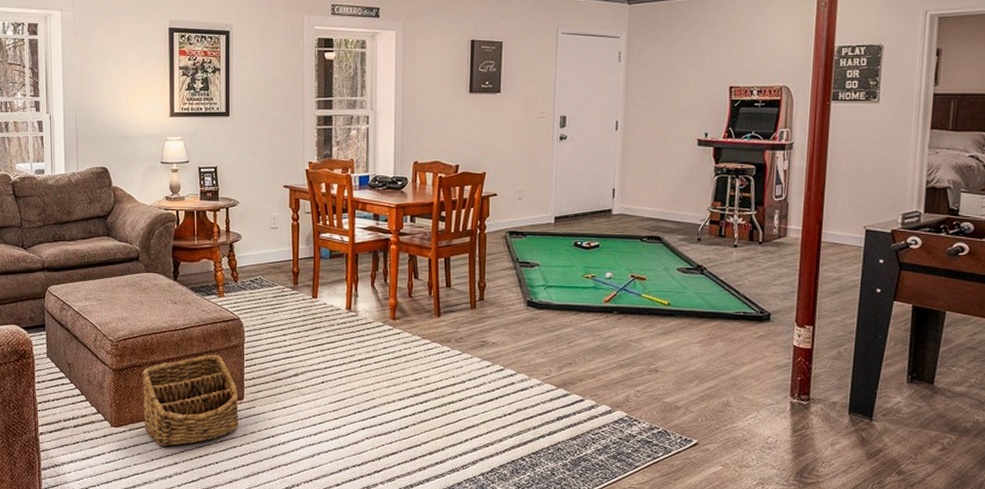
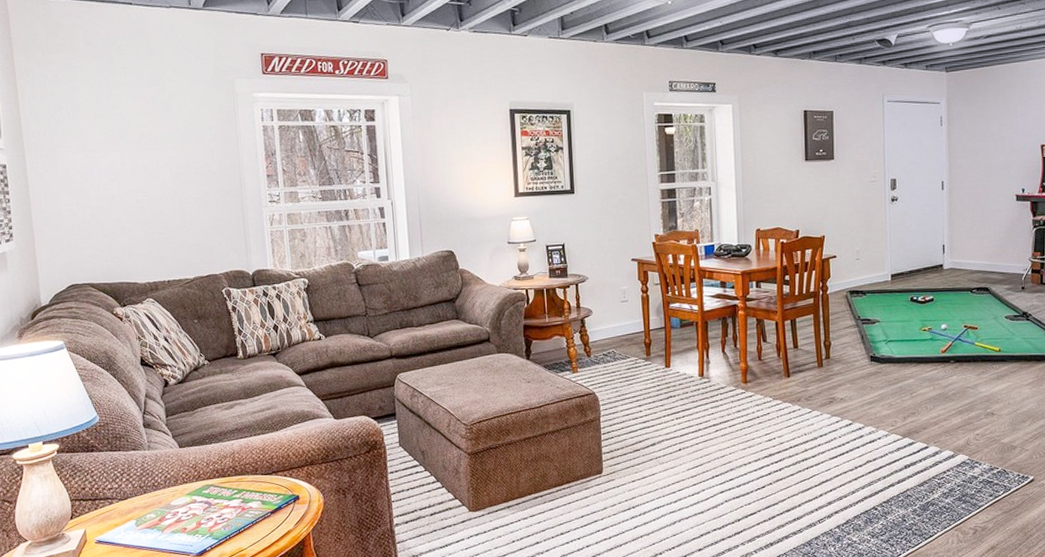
basket: present [142,354,239,446] -> none [498,430,599,527]

